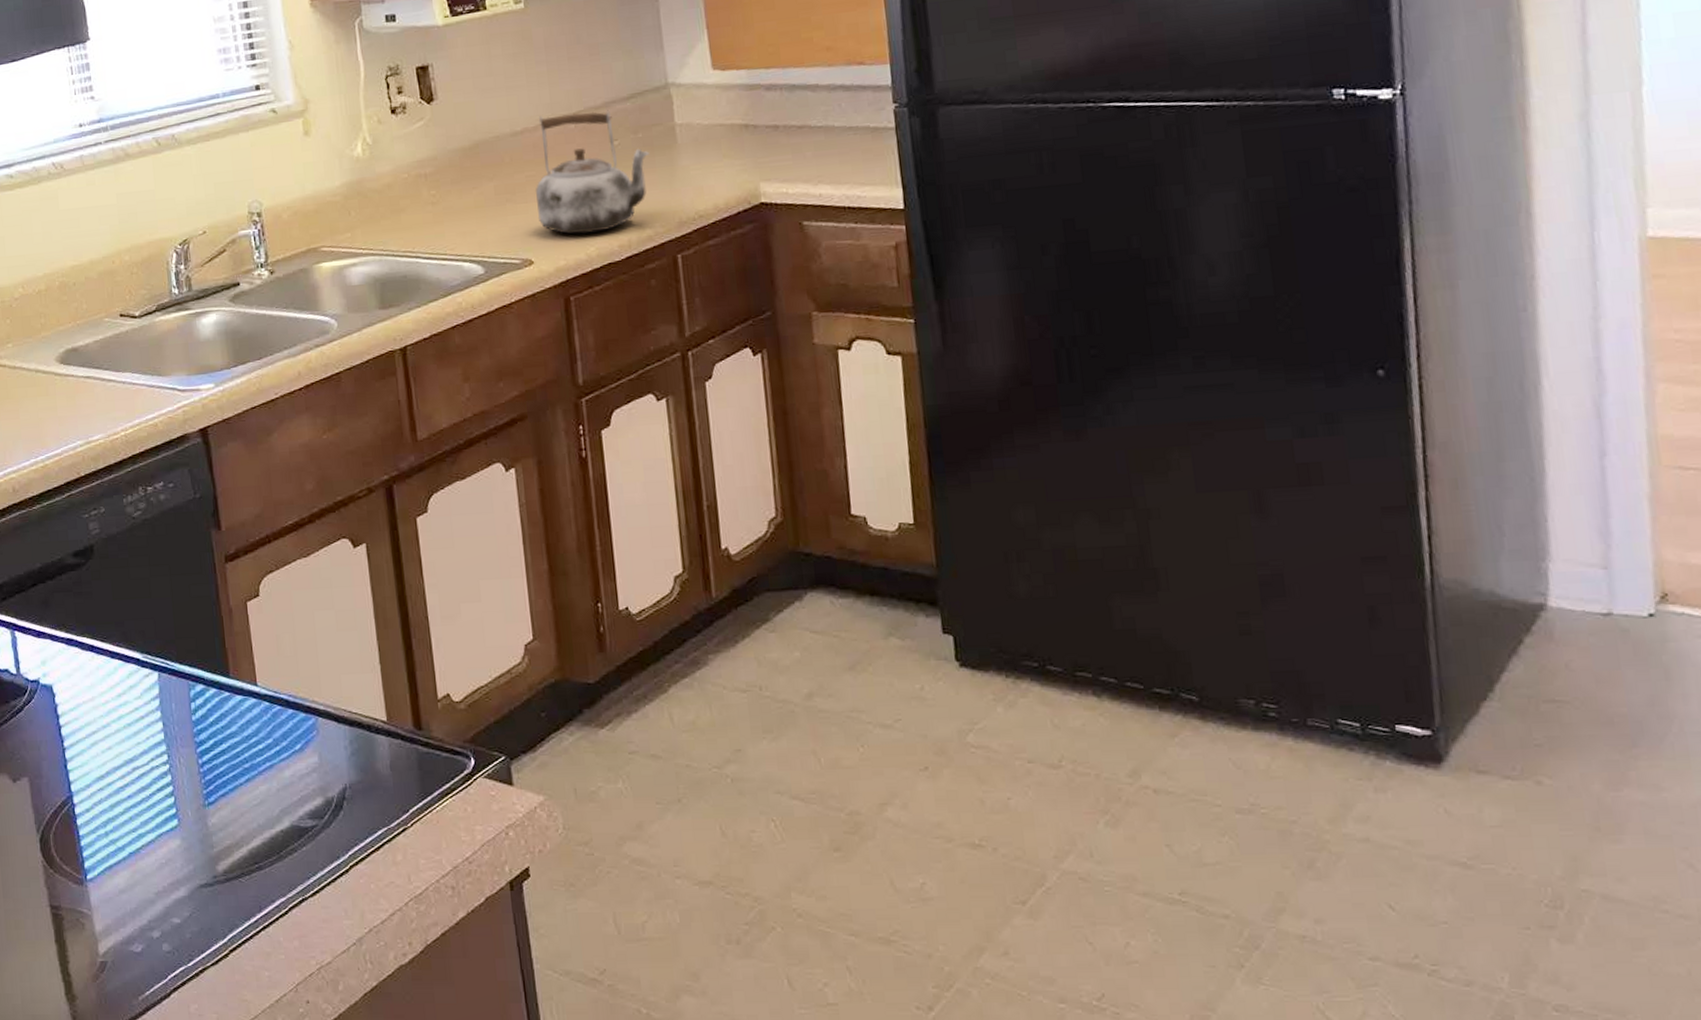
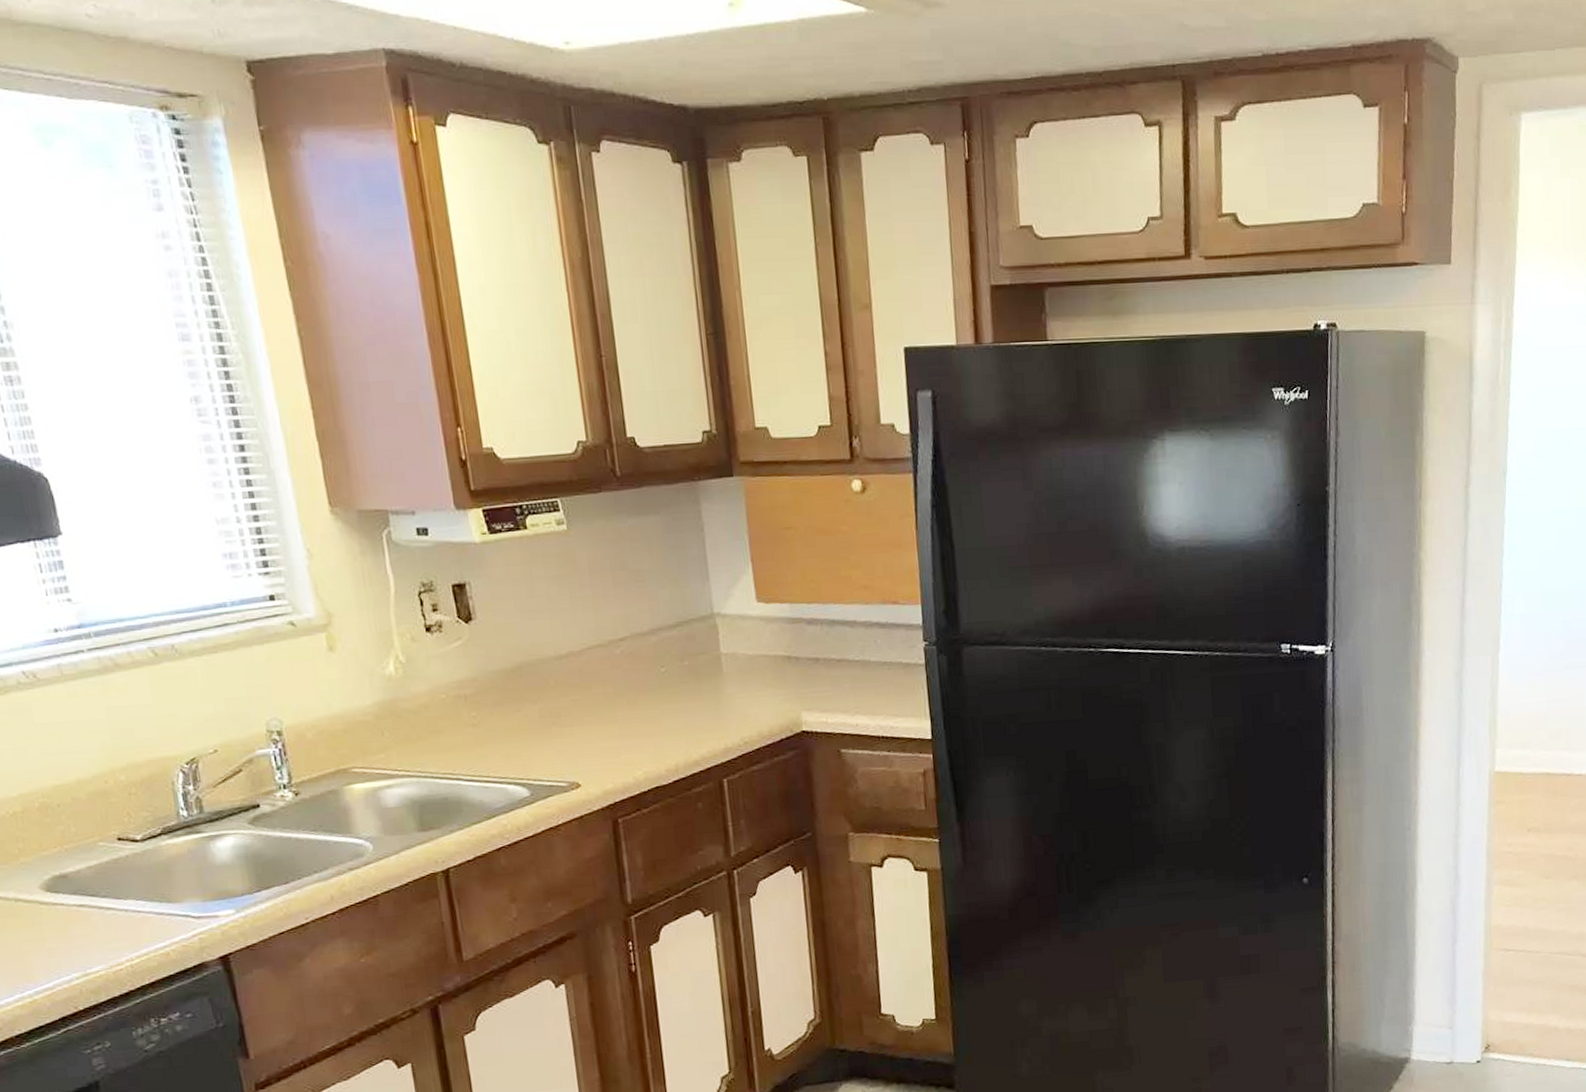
kettle: present [536,110,649,234] -> none [582,637,696,758]

